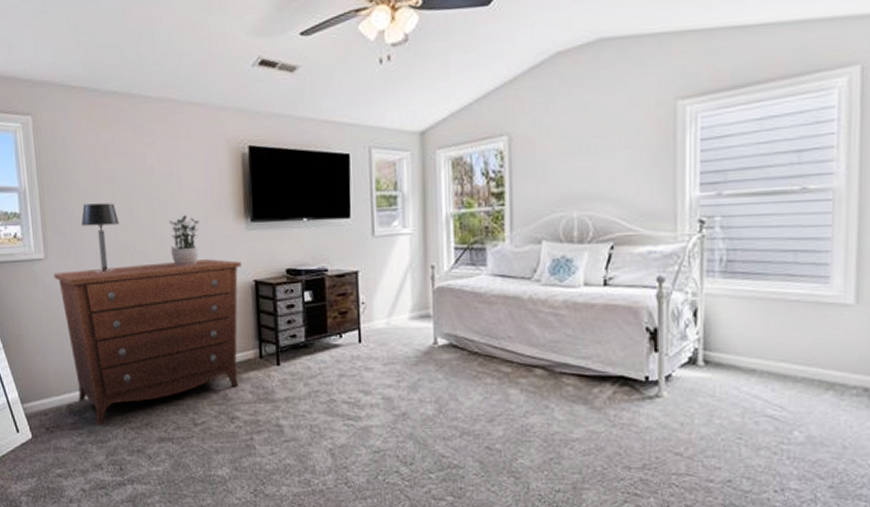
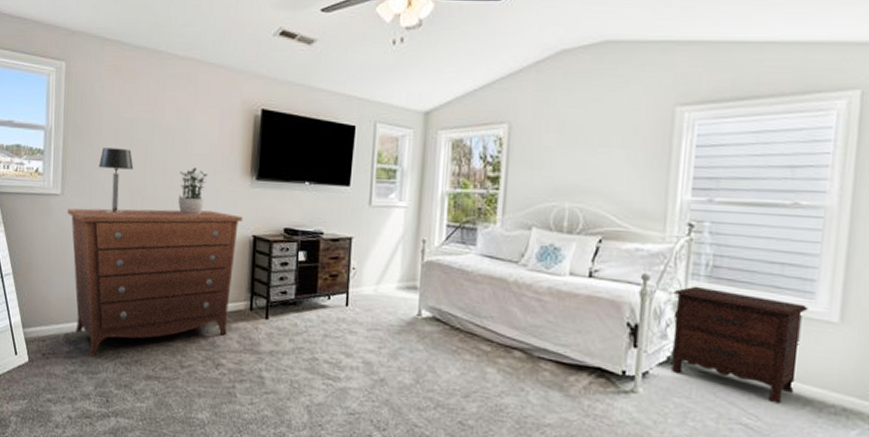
nightstand: none [688,282,824,392] -> present [670,286,809,404]

